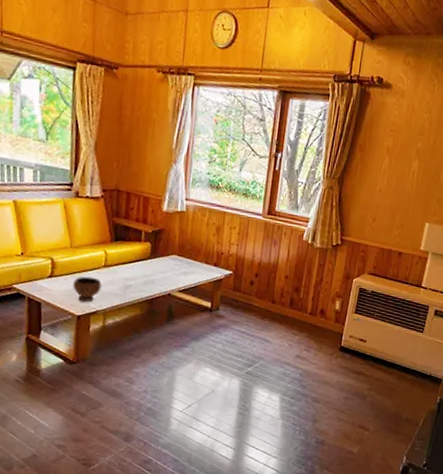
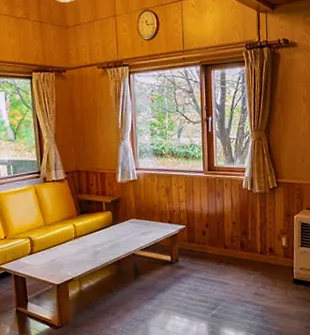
bowl: present [73,276,102,303] -> none [50,248,75,272]

